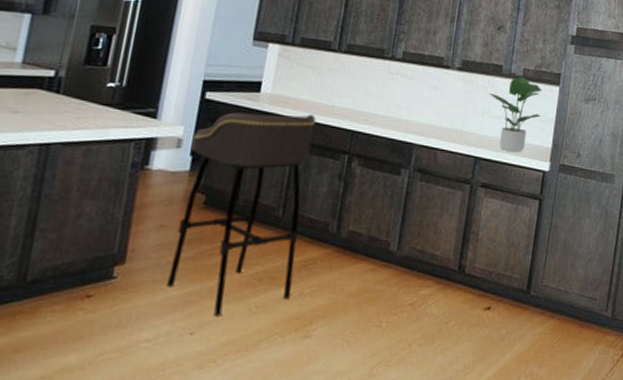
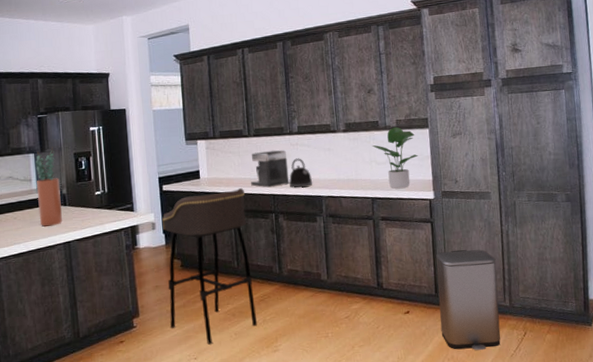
vase: none [12,10,65,118] -> present [36,146,62,227]
coffee maker: none [325,73,382,122] -> present [250,150,290,188]
kettle: none [375,90,407,130] -> present [289,158,313,189]
pedal bin: none [524,238,606,369] -> present [436,249,501,351]

